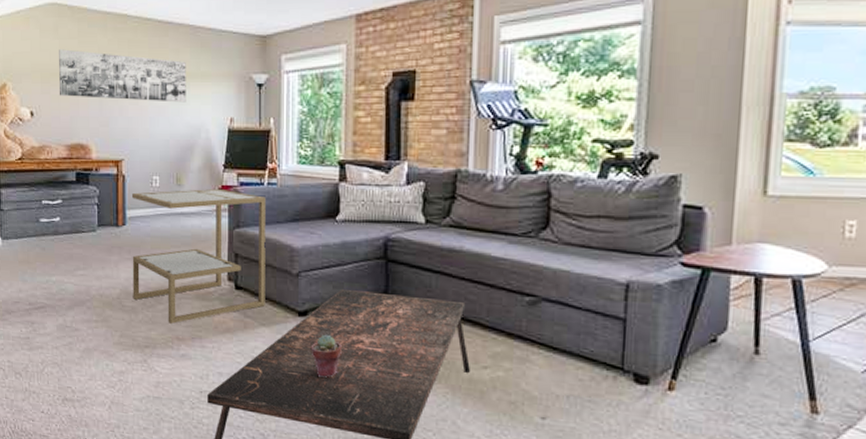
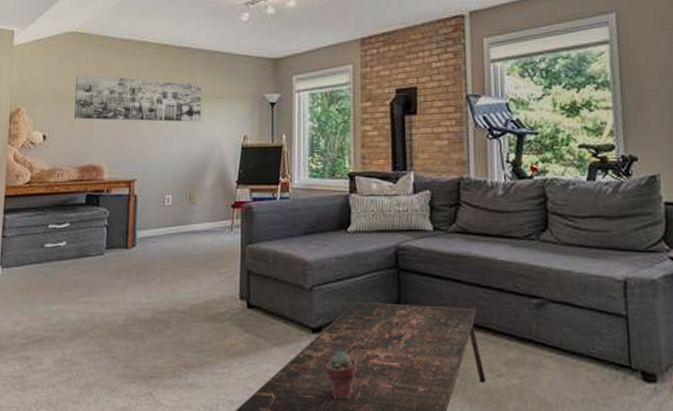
side table: present [131,188,266,324] -> none [139,204,278,350]

